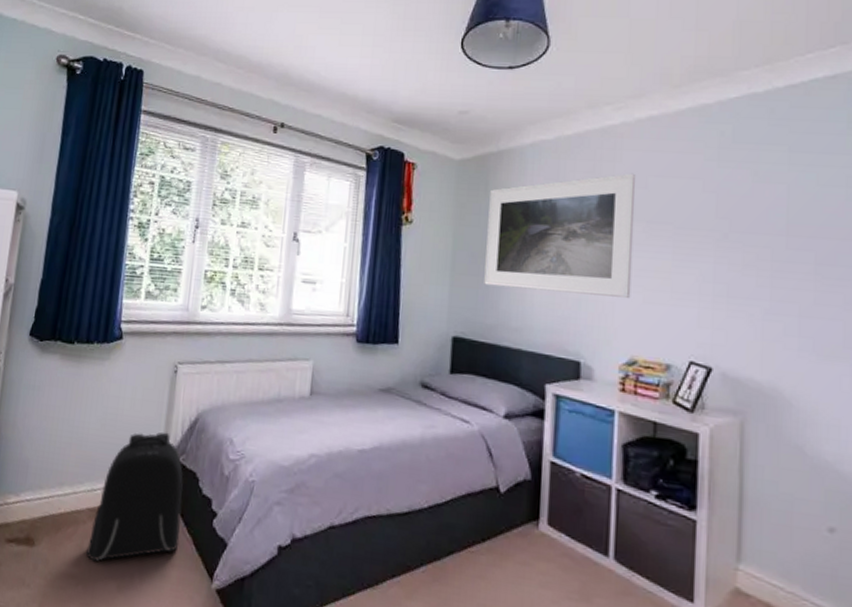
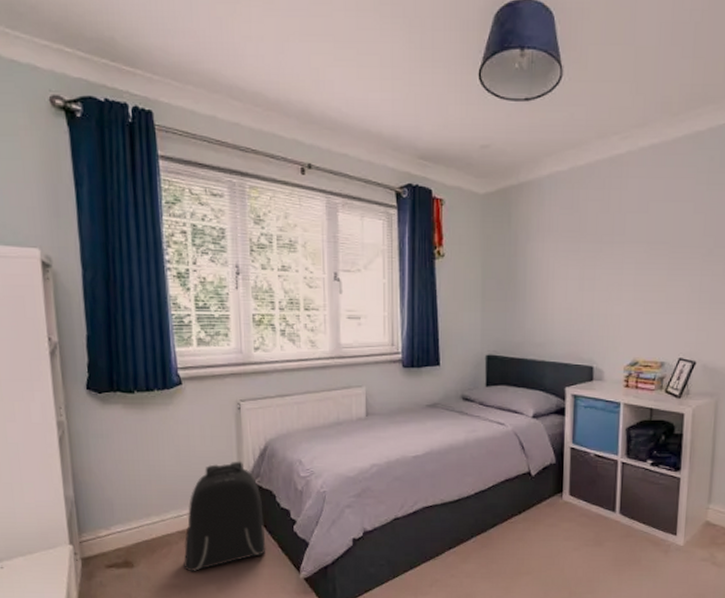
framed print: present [484,173,636,298] -> none [511,199,639,310]

